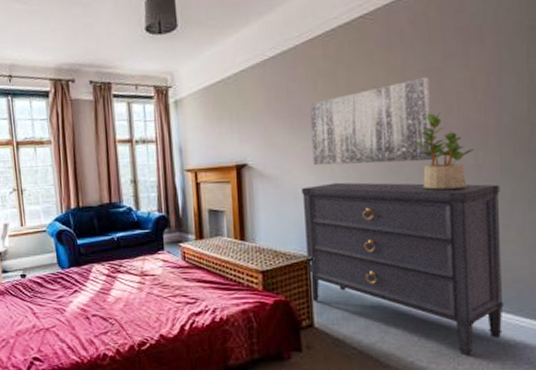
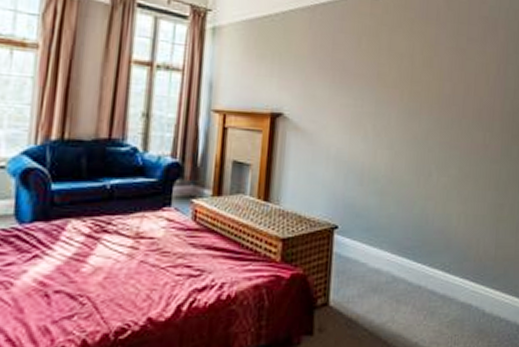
dresser: present [302,182,504,357] -> none [329,146,500,336]
wall art: present [310,77,433,166] -> none [349,55,456,136]
potted plant: present [415,112,473,190] -> none [439,90,483,167]

